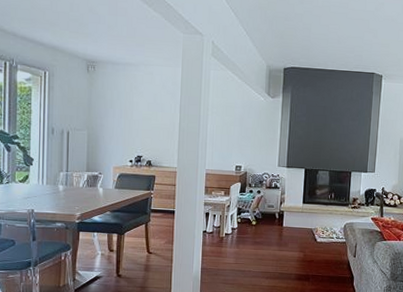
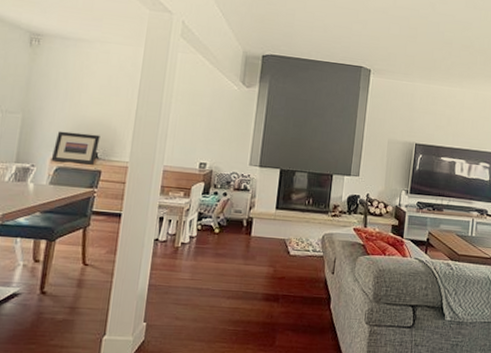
picture frame: none [114,143,152,171] -> present [50,131,100,165]

